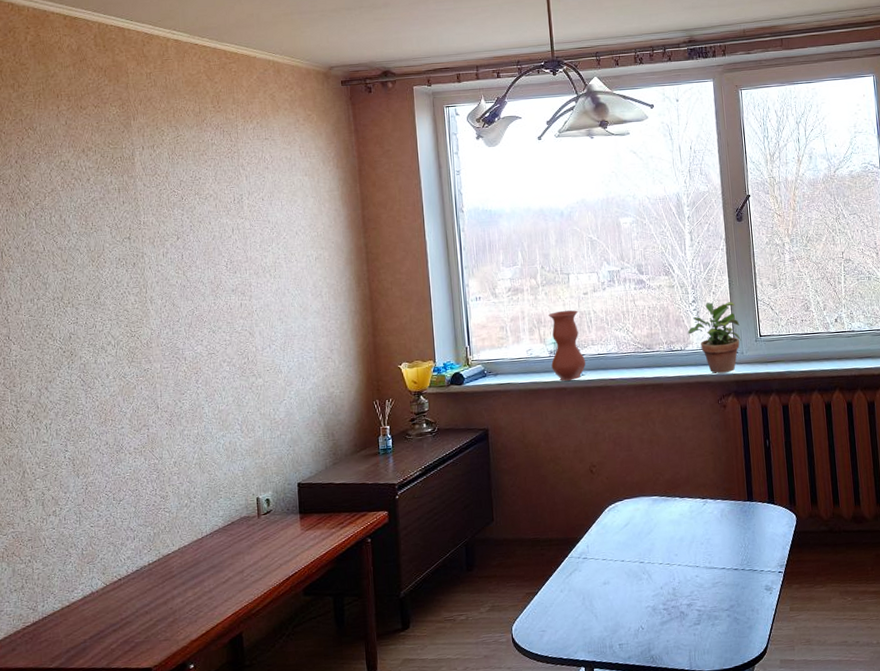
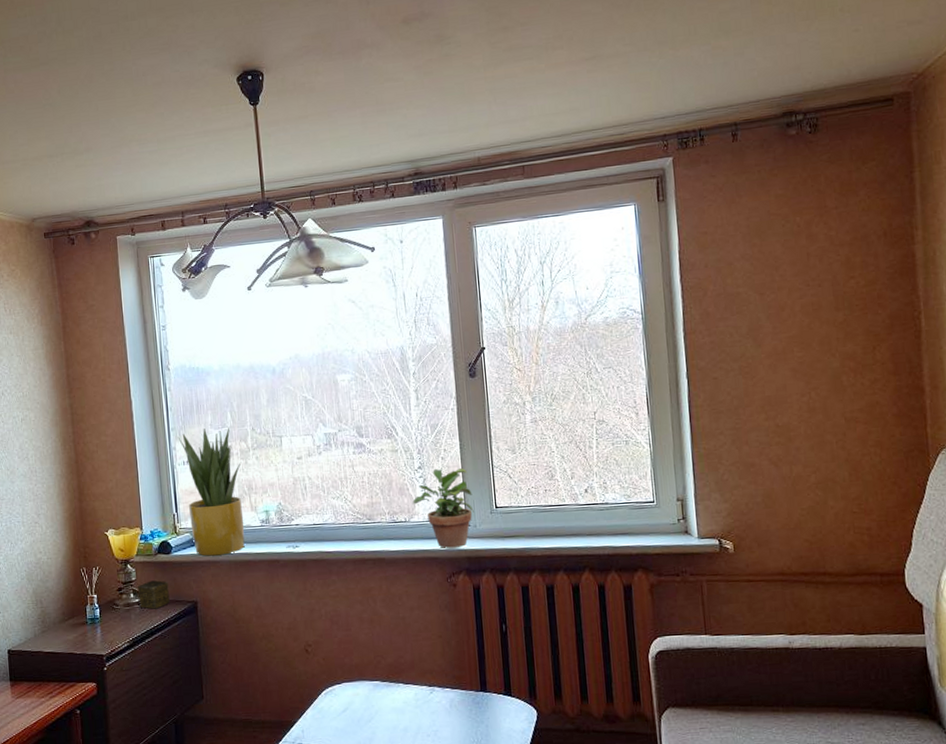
decorative box: none [429,410,462,438] -> present [137,580,170,609]
planter: none [471,265,534,386] -> present [178,426,245,556]
vase: present [548,310,586,381] -> none [260,475,301,553]

